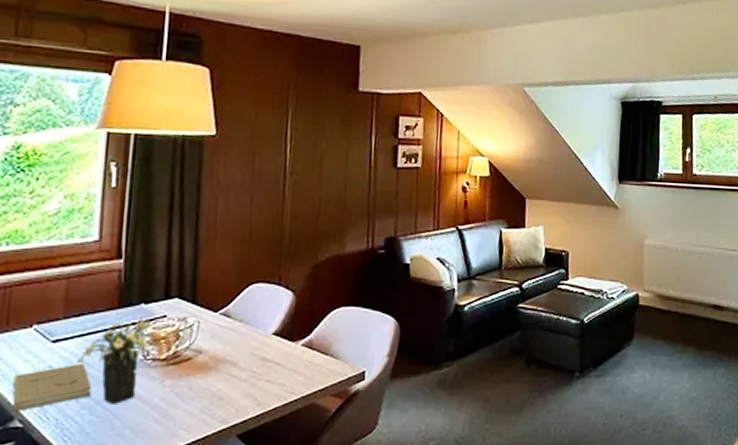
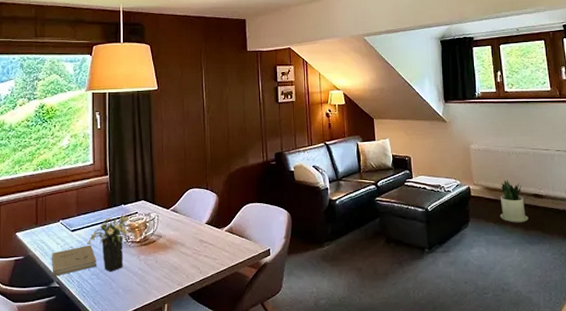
planter: none [670,286,705,341] -> present [499,179,529,223]

